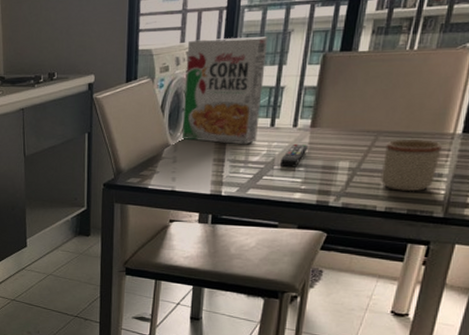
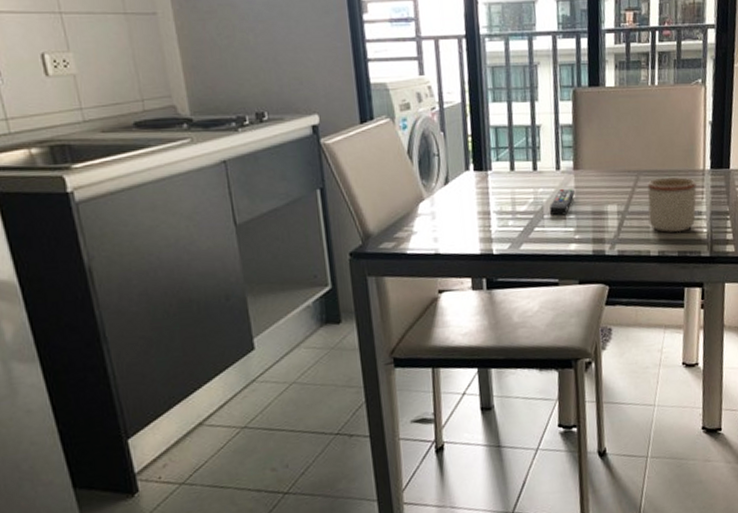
cereal box: present [181,37,268,145] -> none [428,70,521,193]

